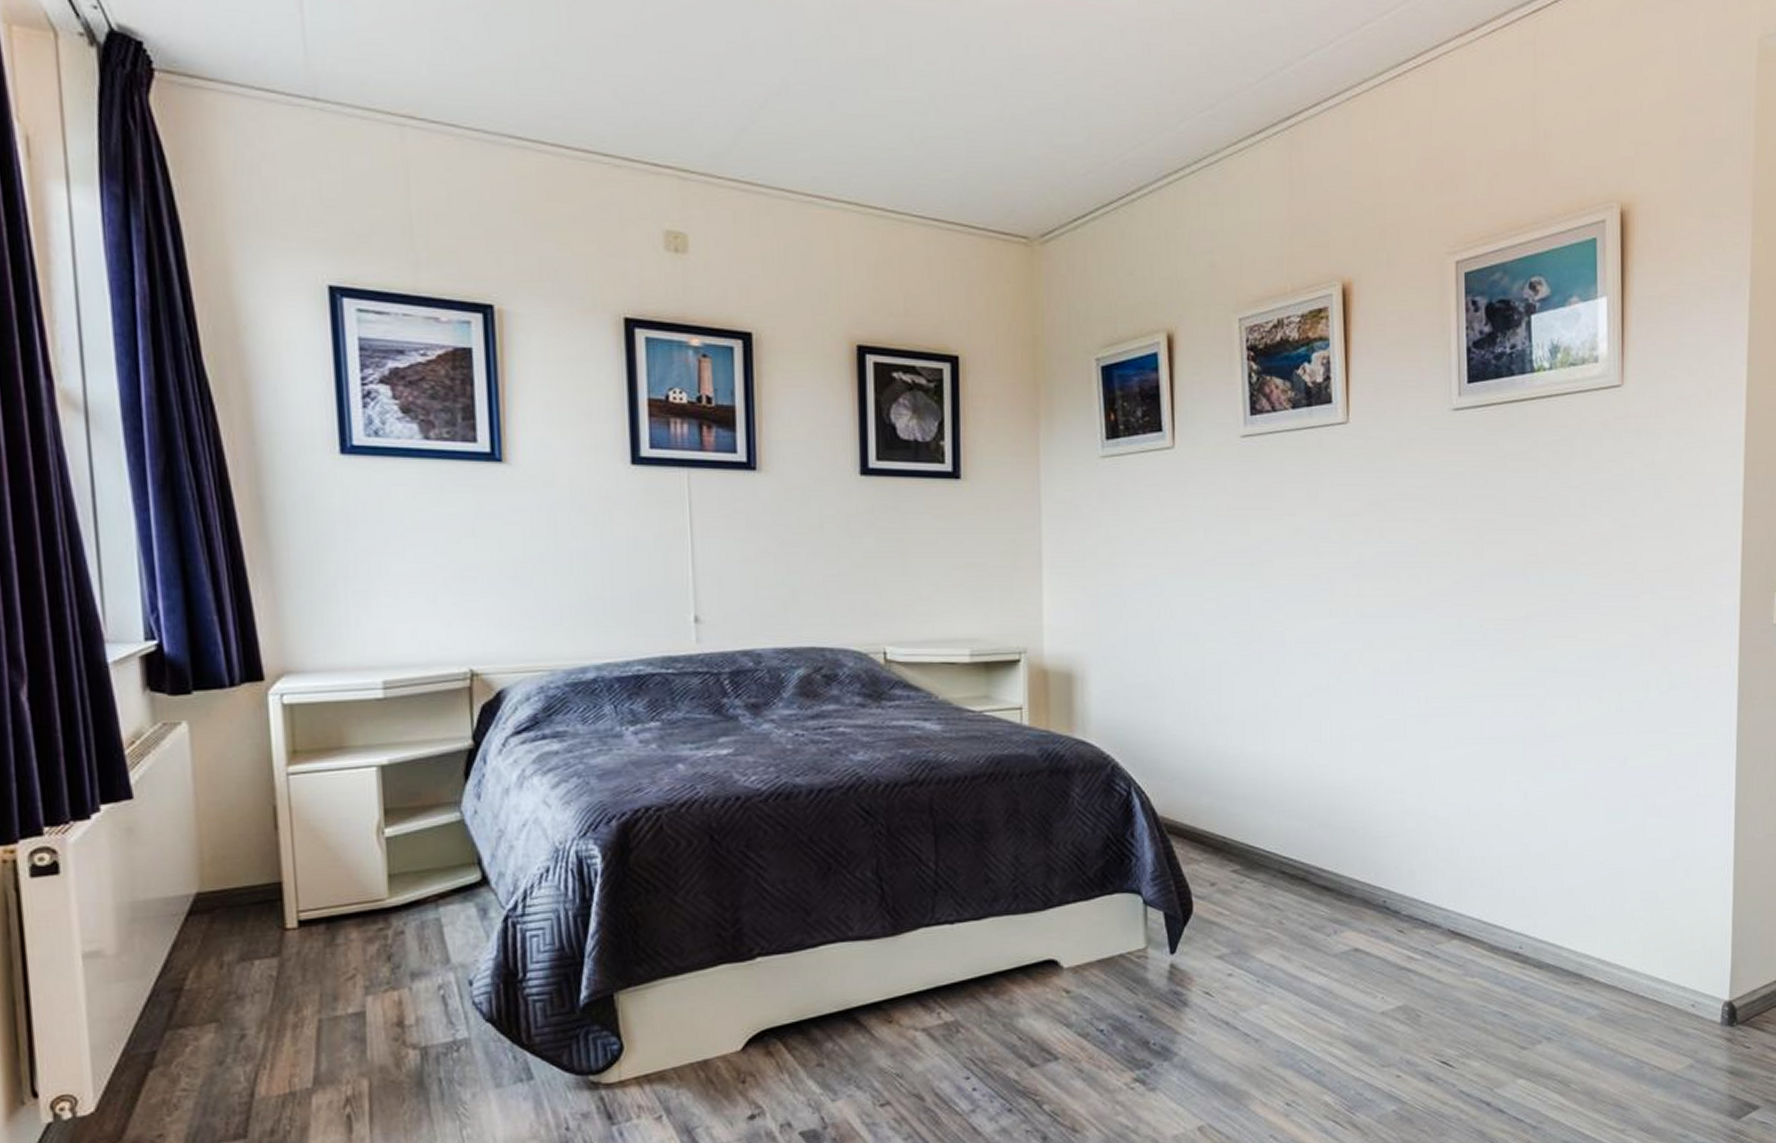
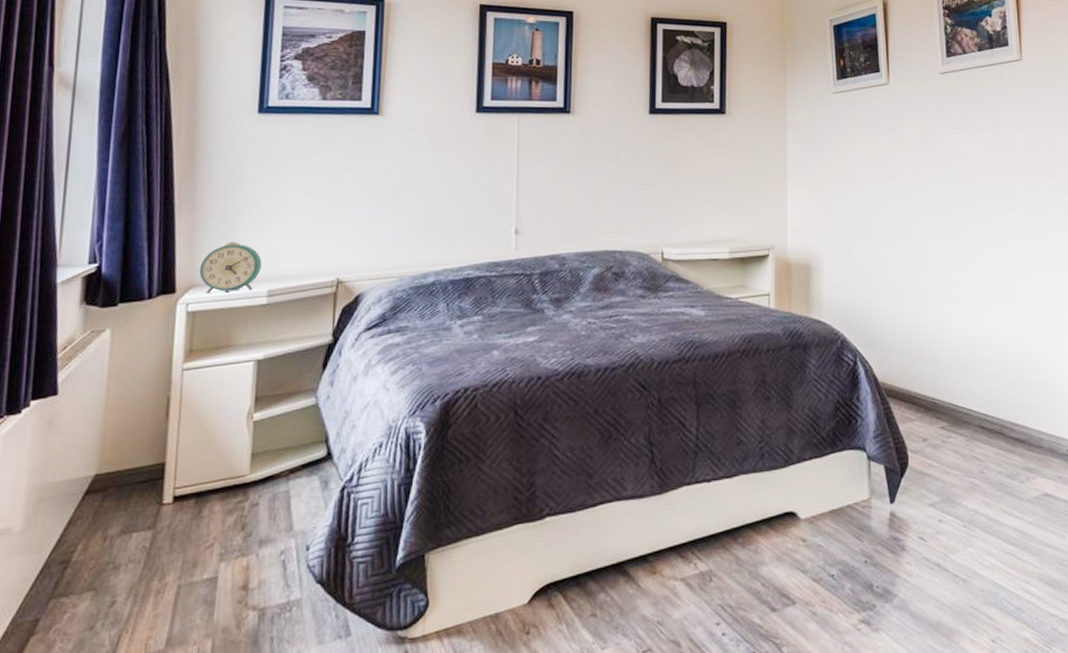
alarm clock: none [291,619,371,683] -> present [200,241,262,294]

